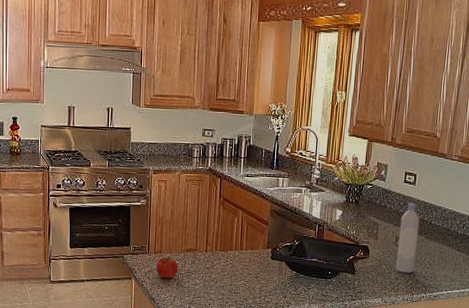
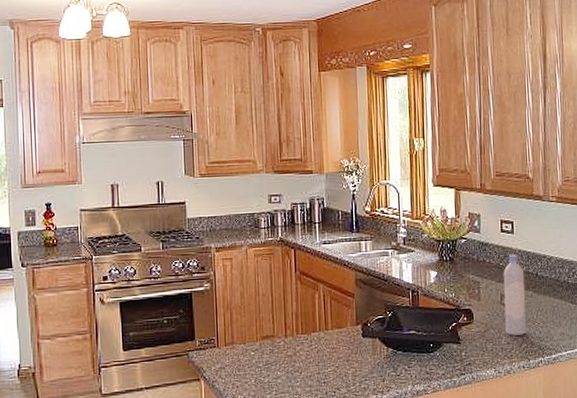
fruit: present [156,256,178,279] -> none [228,347,255,375]

